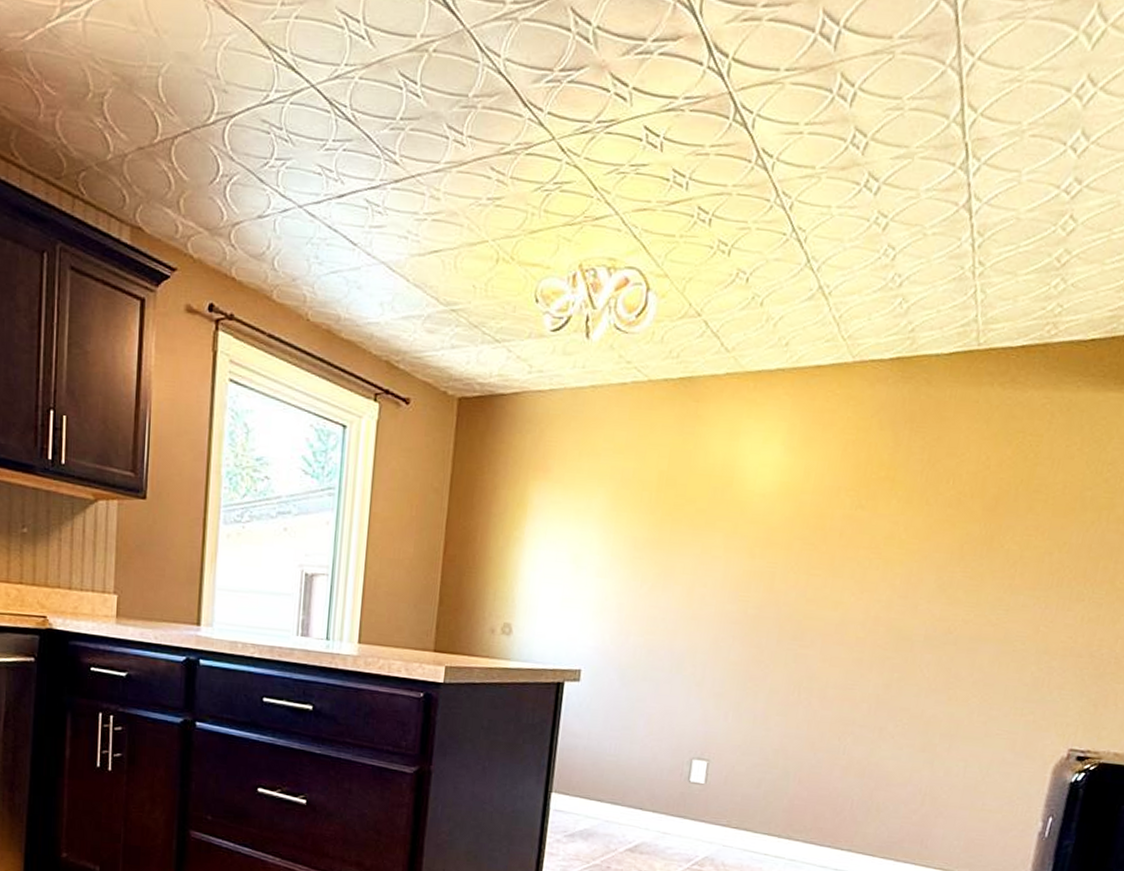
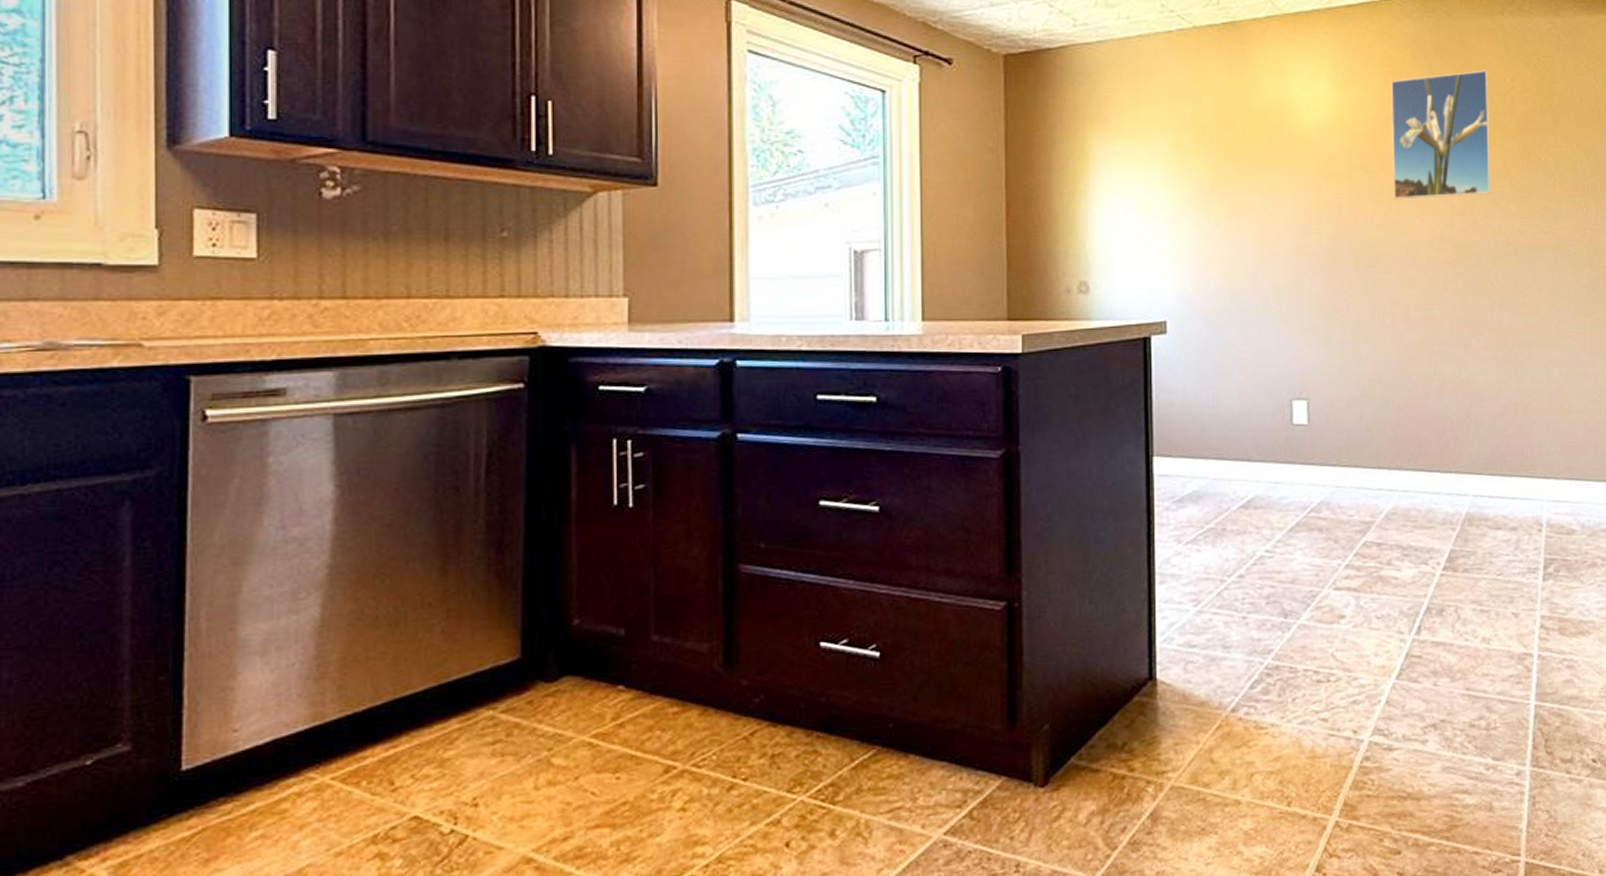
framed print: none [831,445,962,579] -> present [1391,70,1491,200]

